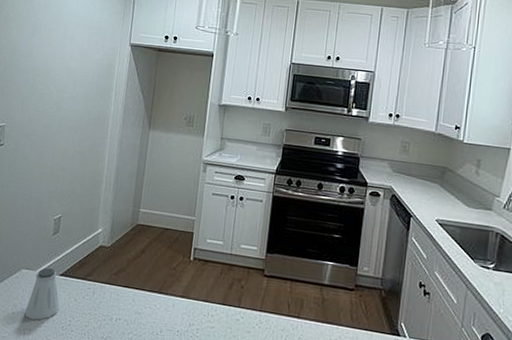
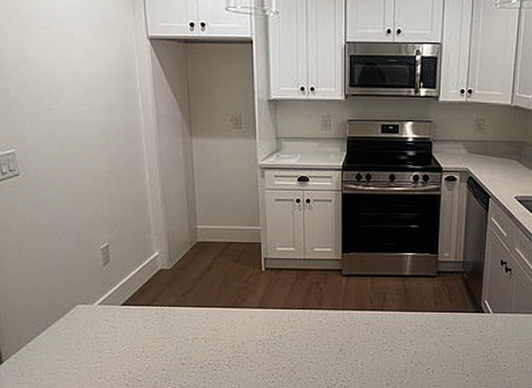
saltshaker: present [25,267,60,320] -> none [91,299,129,352]

